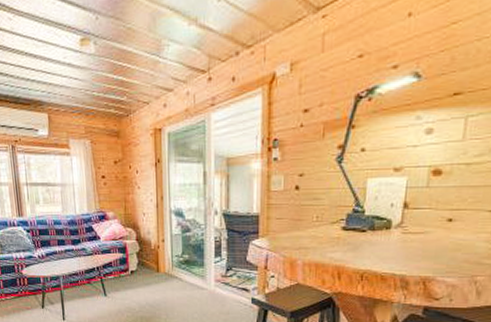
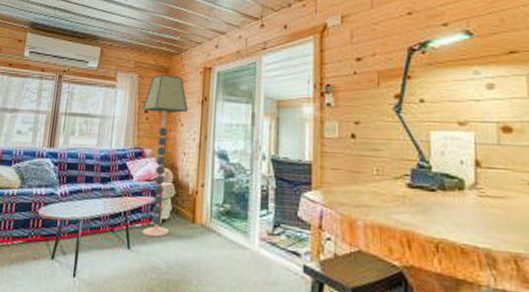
floor lamp: none [99,138,143,286] -> present [142,74,189,238]

